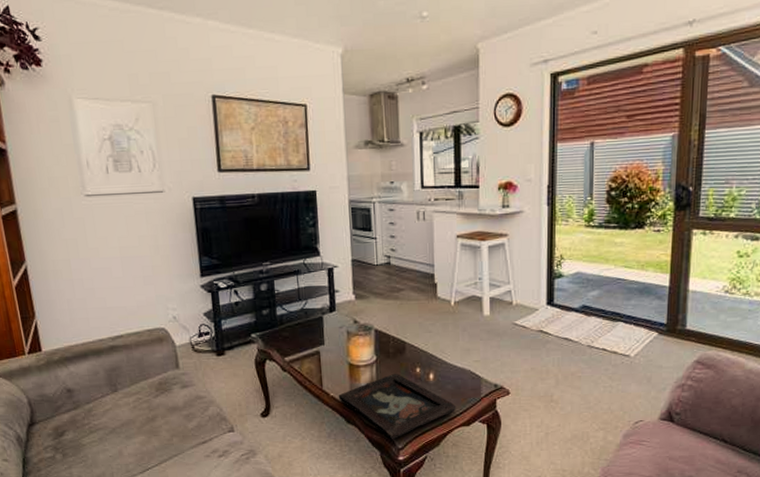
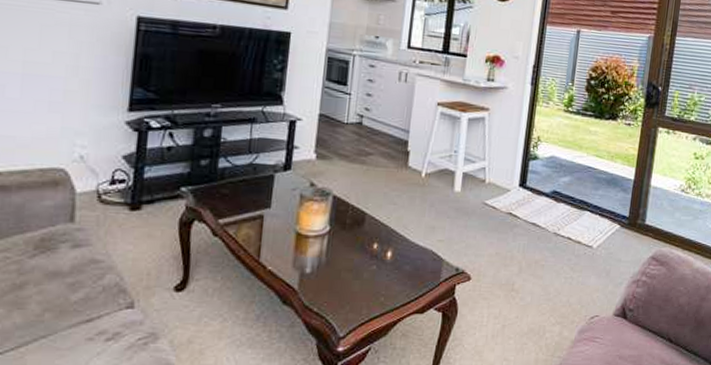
decorative tray: present [338,373,457,440] -> none [277,247,412,326]

